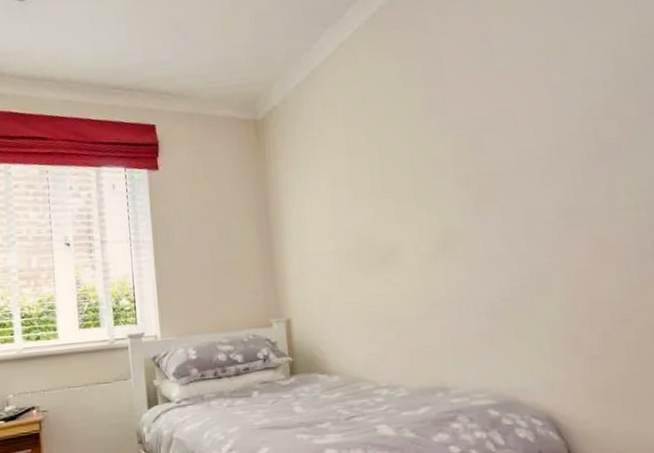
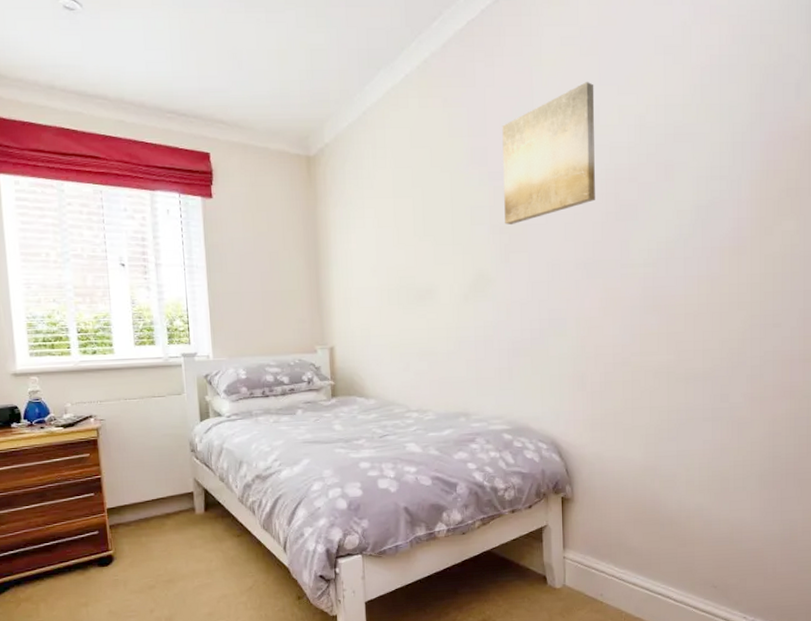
wall art: none [460,19,571,175] -> present [502,82,595,224]

